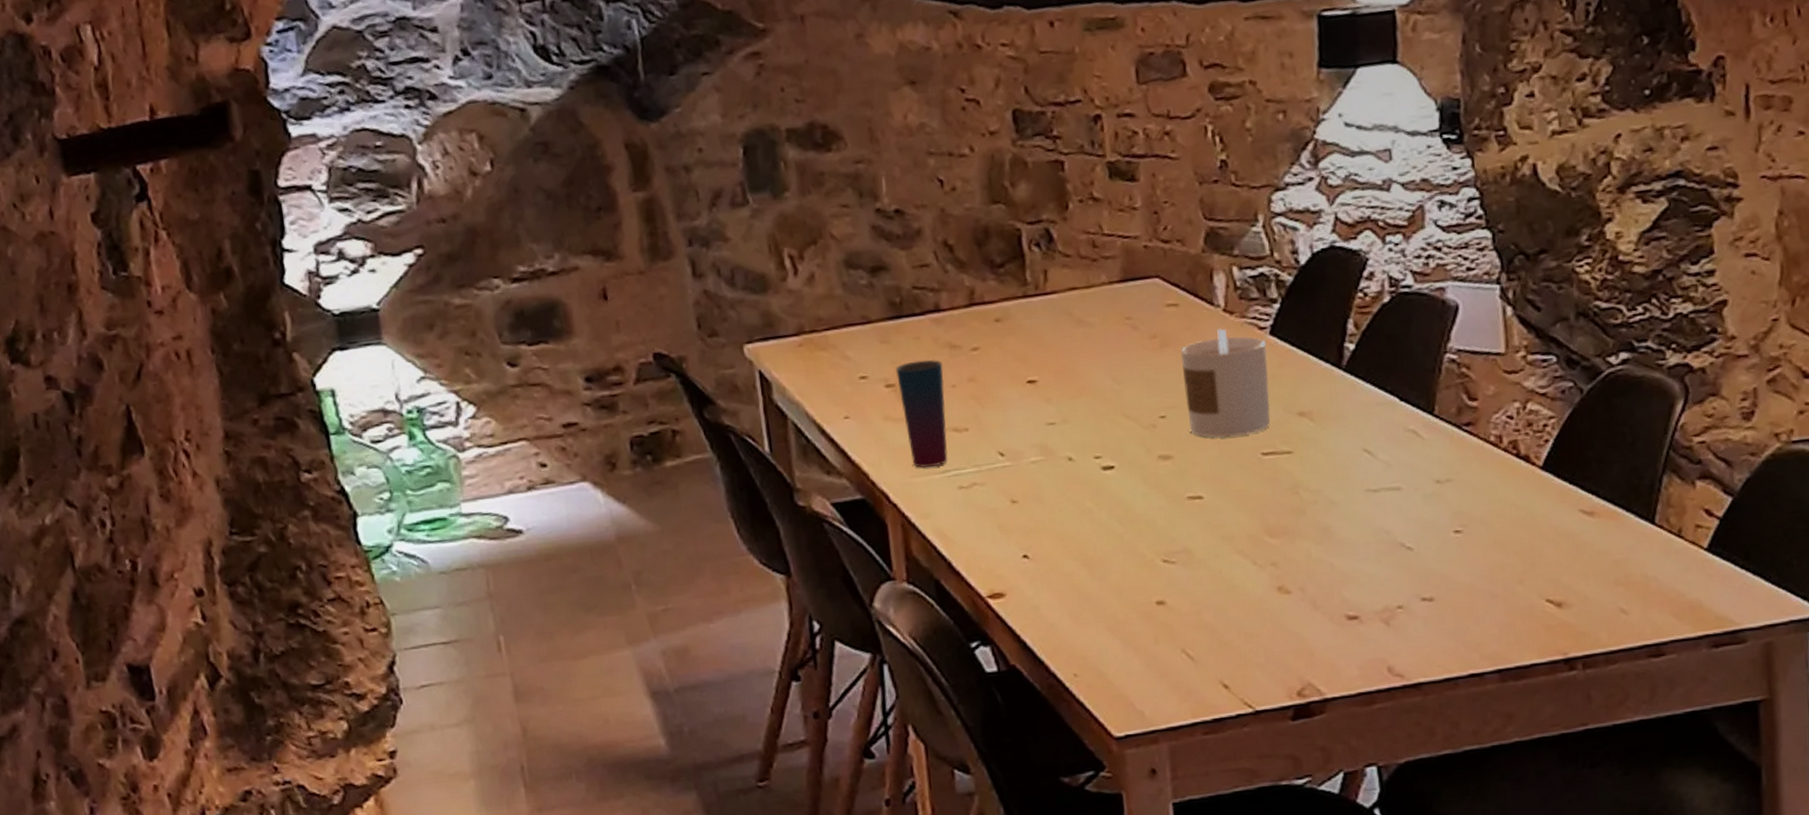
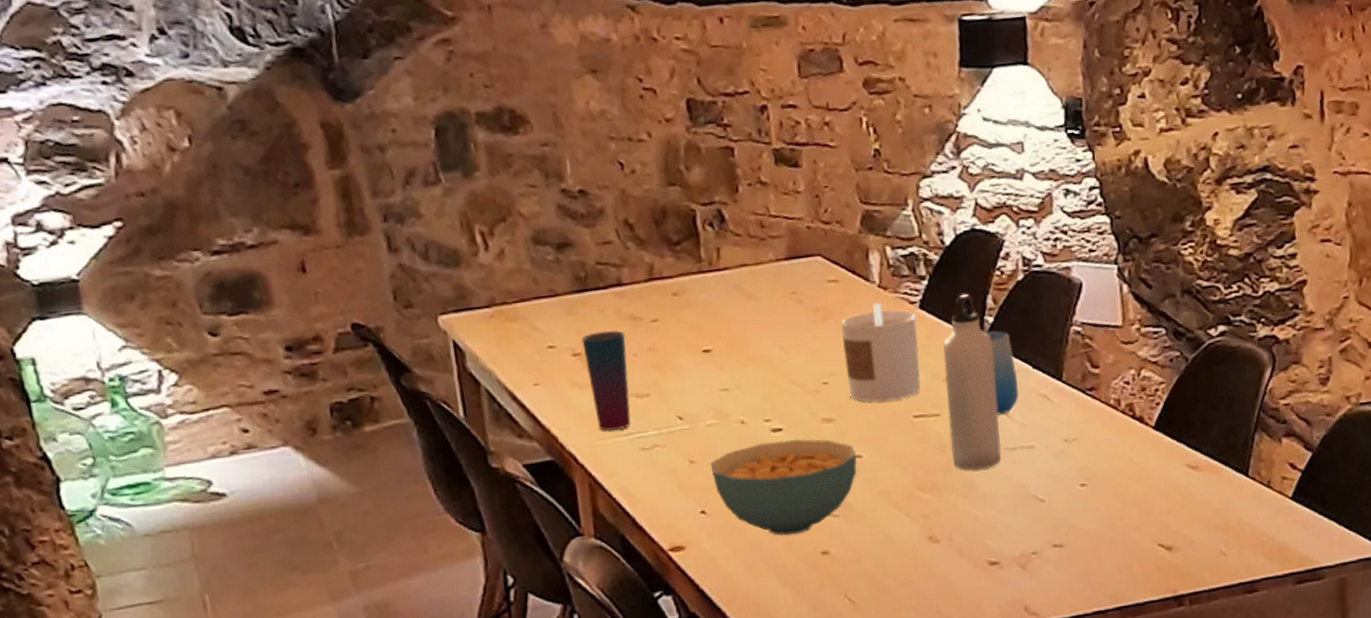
cereal bowl: none [1034,478,1198,584] -> present [710,439,857,536]
water bottle: none [1297,318,1363,514] -> present [943,293,1002,470]
cup: none [1343,358,1383,453] -> present [983,330,1019,415]

